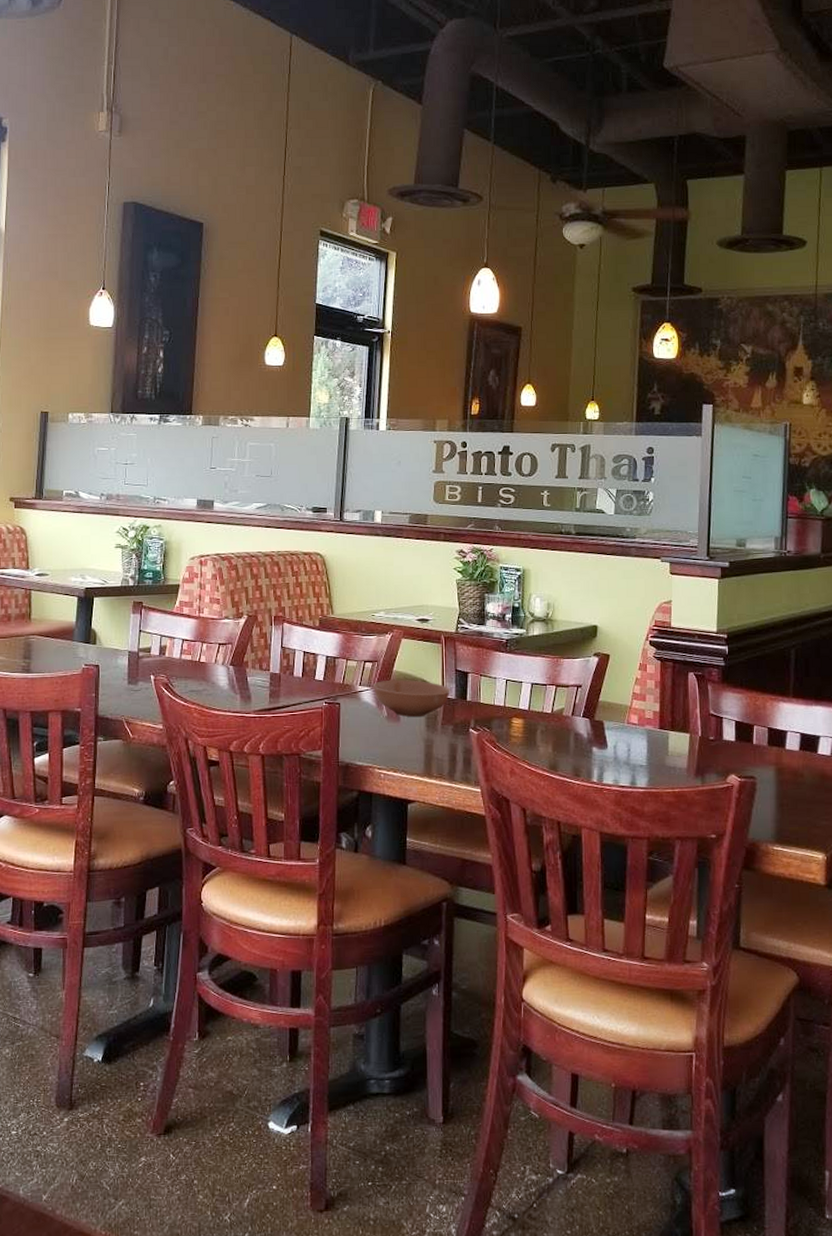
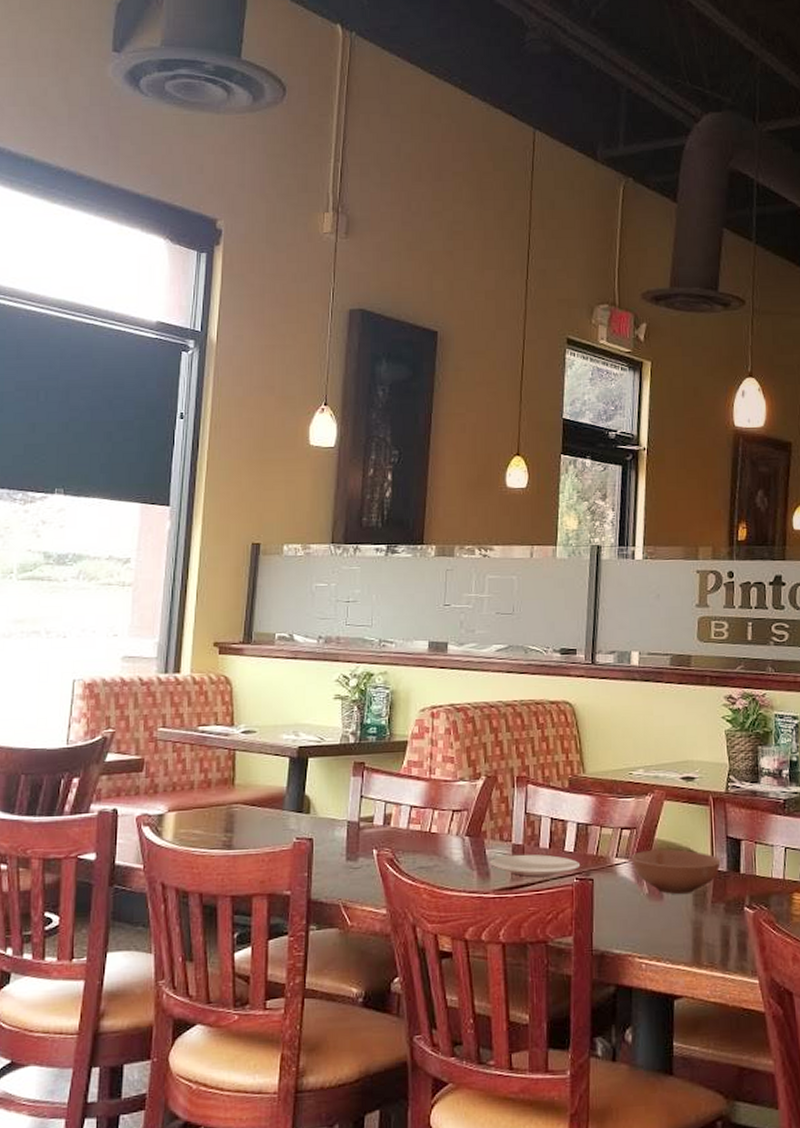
plate: none [251,681,329,701] -> present [490,854,581,878]

